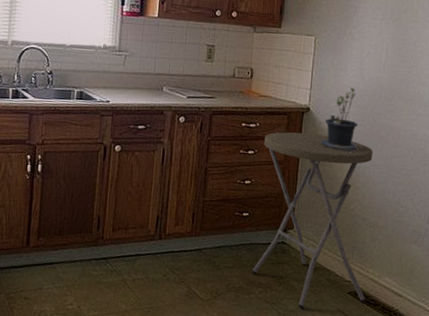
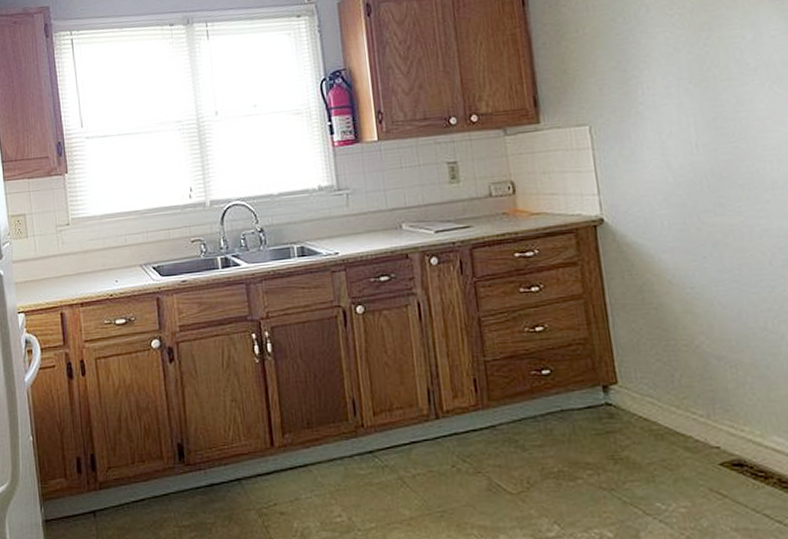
side table: present [252,132,373,309] -> none [549,251,750,493]
potted plant: present [320,88,358,153] -> none [628,183,686,270]

